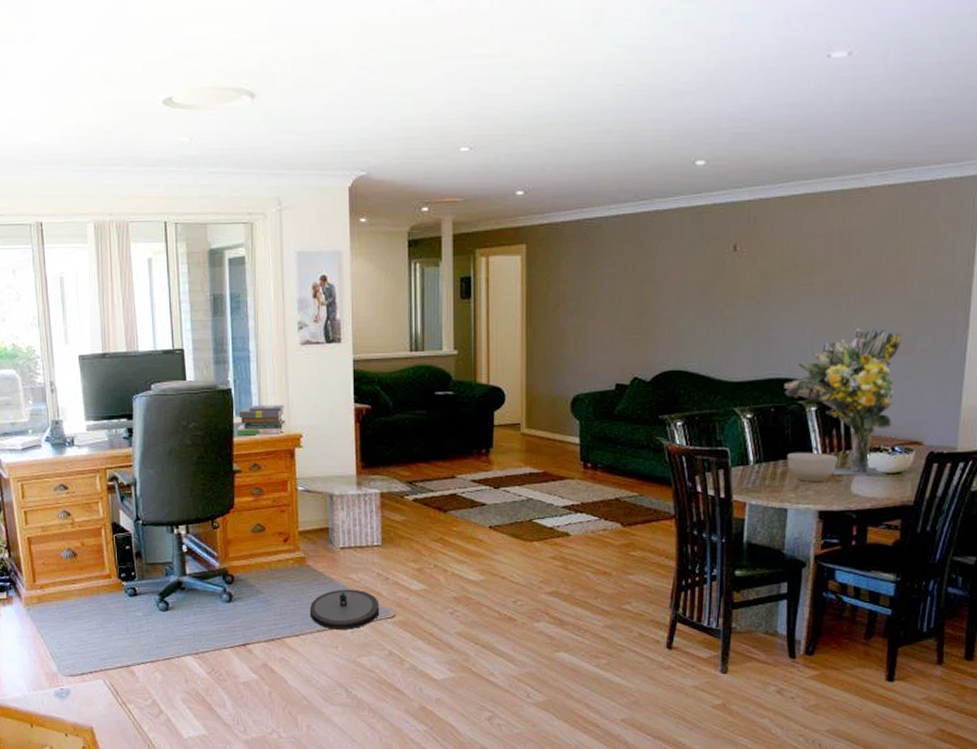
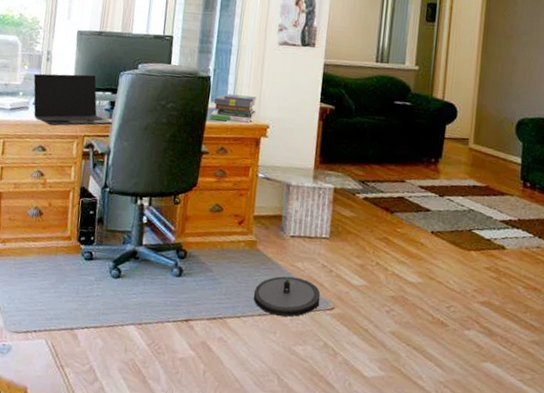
laptop: none [40,402,134,462] -> present [33,73,113,126]

